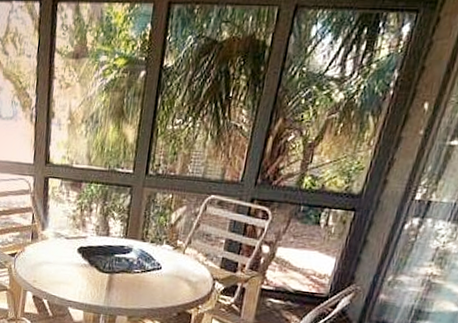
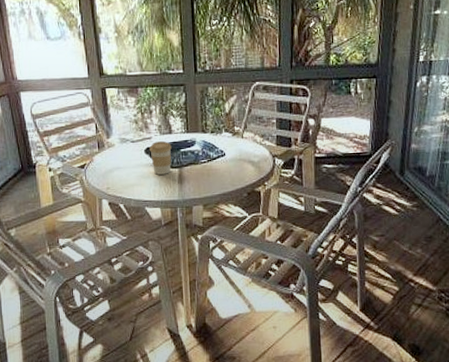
coffee cup: none [83,242,106,278] -> present [149,141,172,175]

